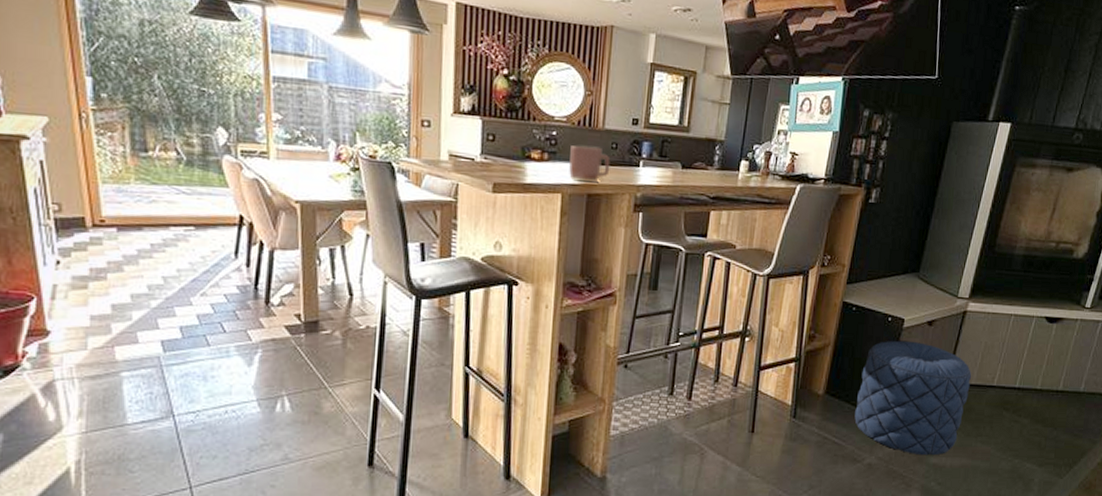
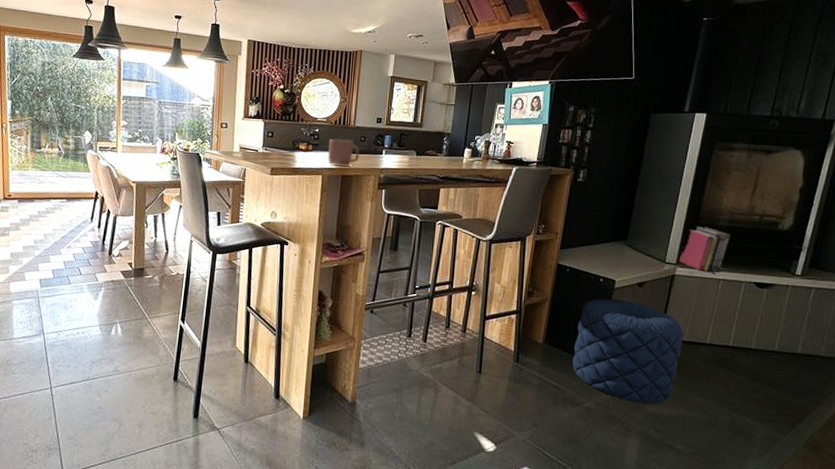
books: none [971,255,1026,307] -> present [678,226,730,272]

